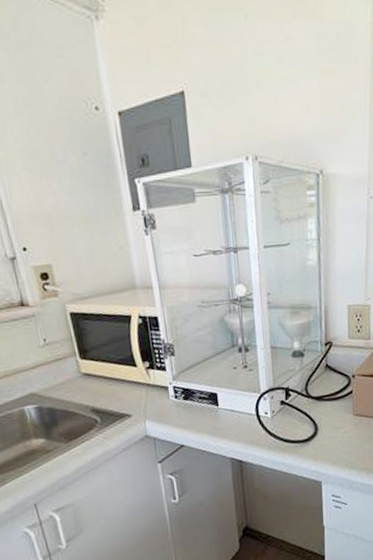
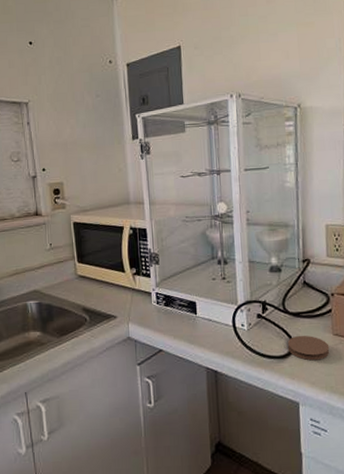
coaster: none [310,418,350,442] -> present [287,335,330,361]

